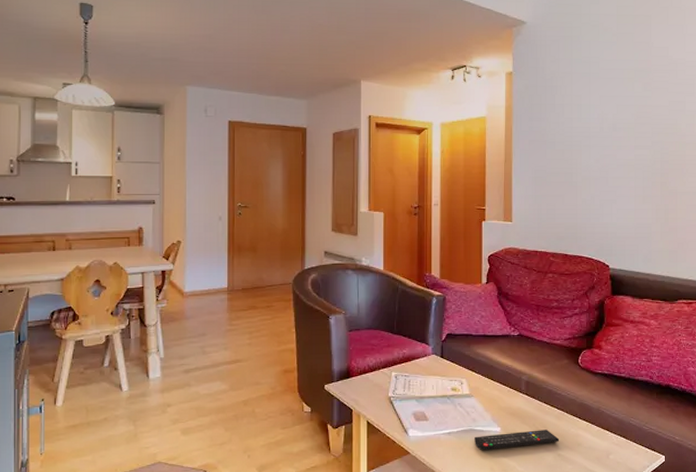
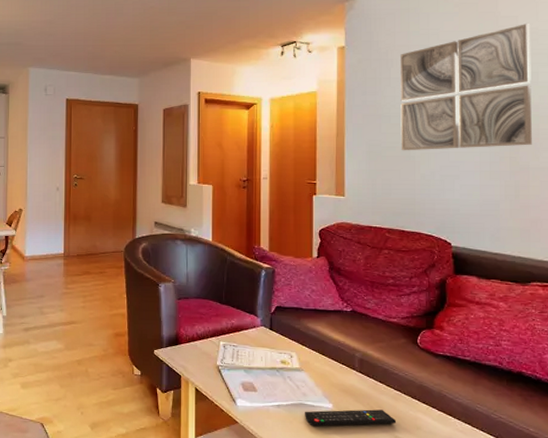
wall art: none [564,55,679,177] -> present [400,24,532,151]

